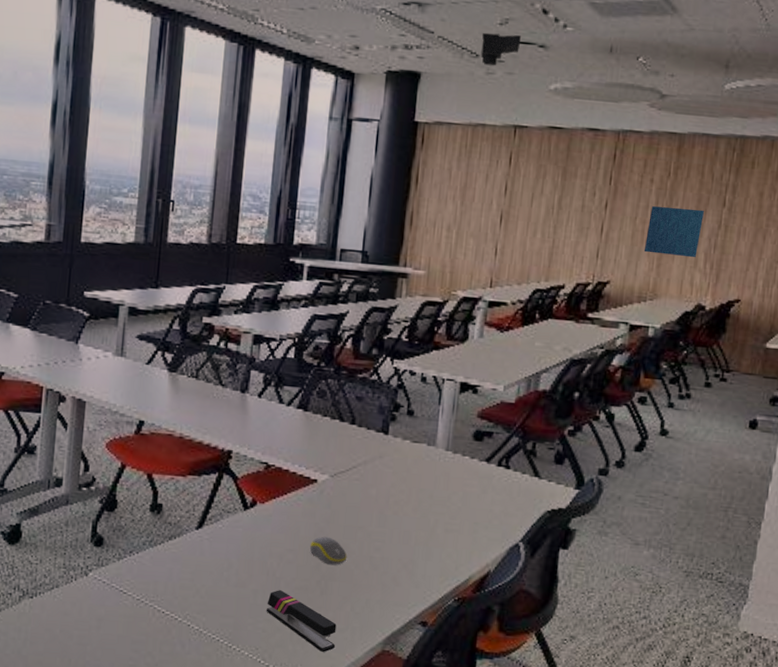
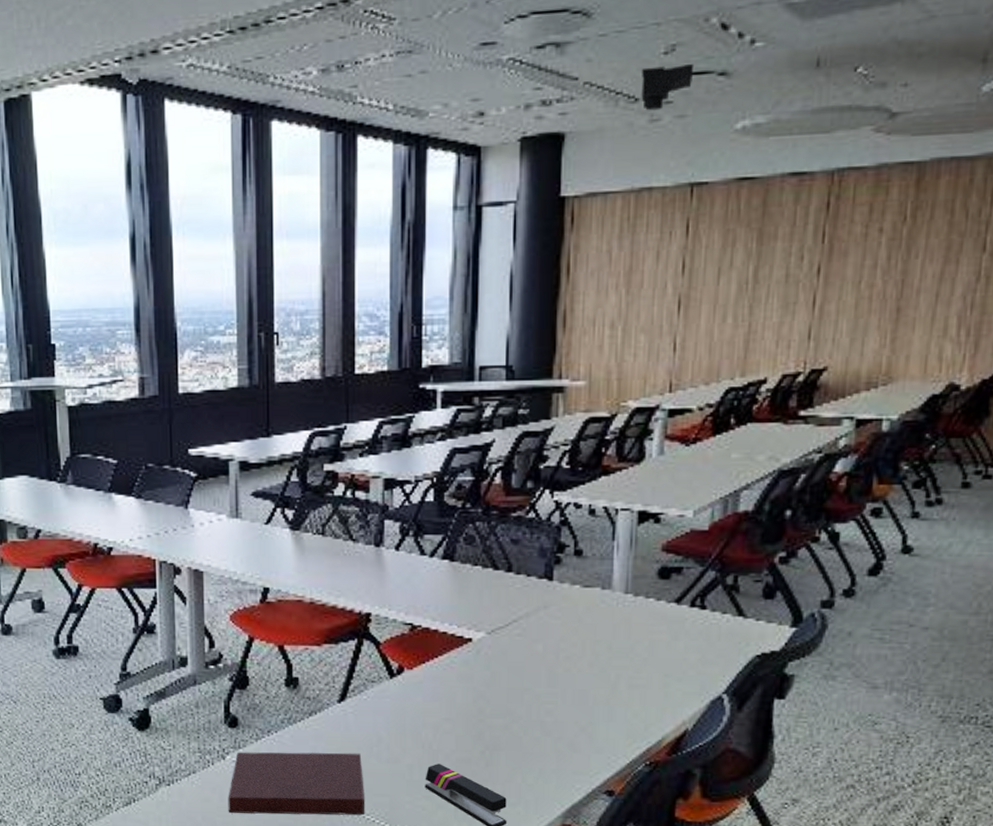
notebook: none [85,569,213,635] -> present [228,752,364,816]
computer mouse: present [309,536,347,565] -> none [469,702,514,733]
acoustic panel: present [643,206,705,258] -> none [872,259,957,325]

